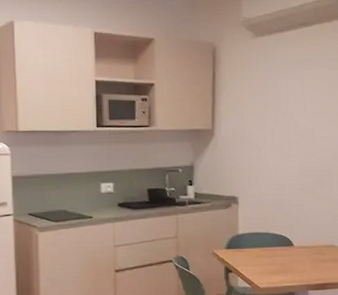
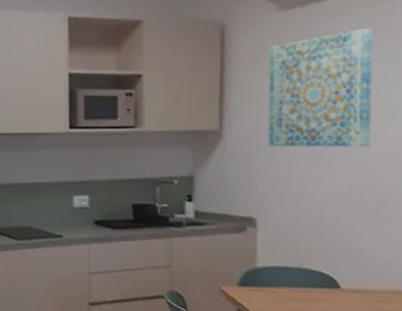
wall art: none [246,55,316,143] -> present [268,28,374,147]

